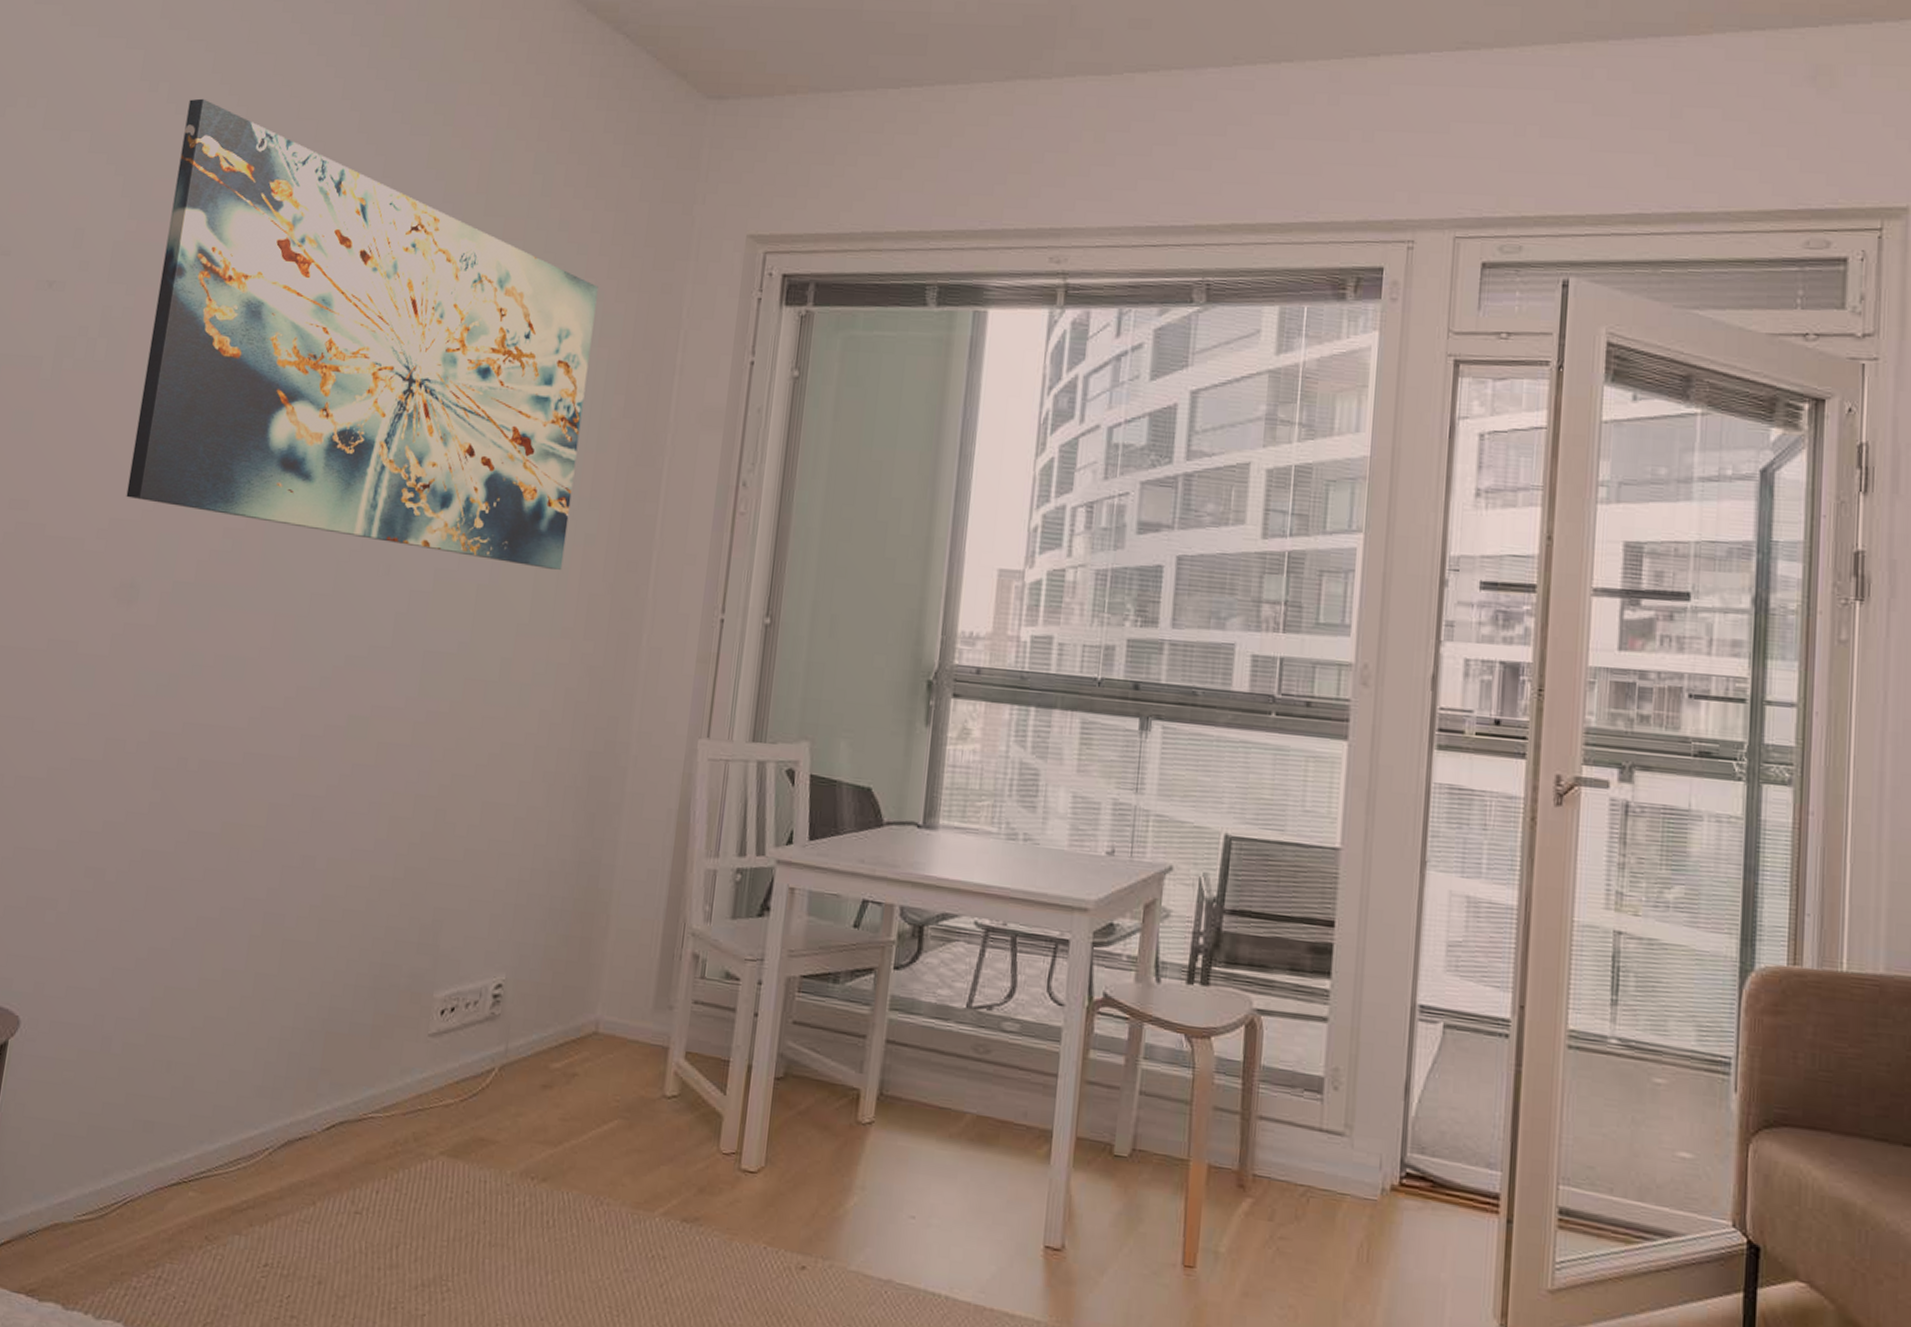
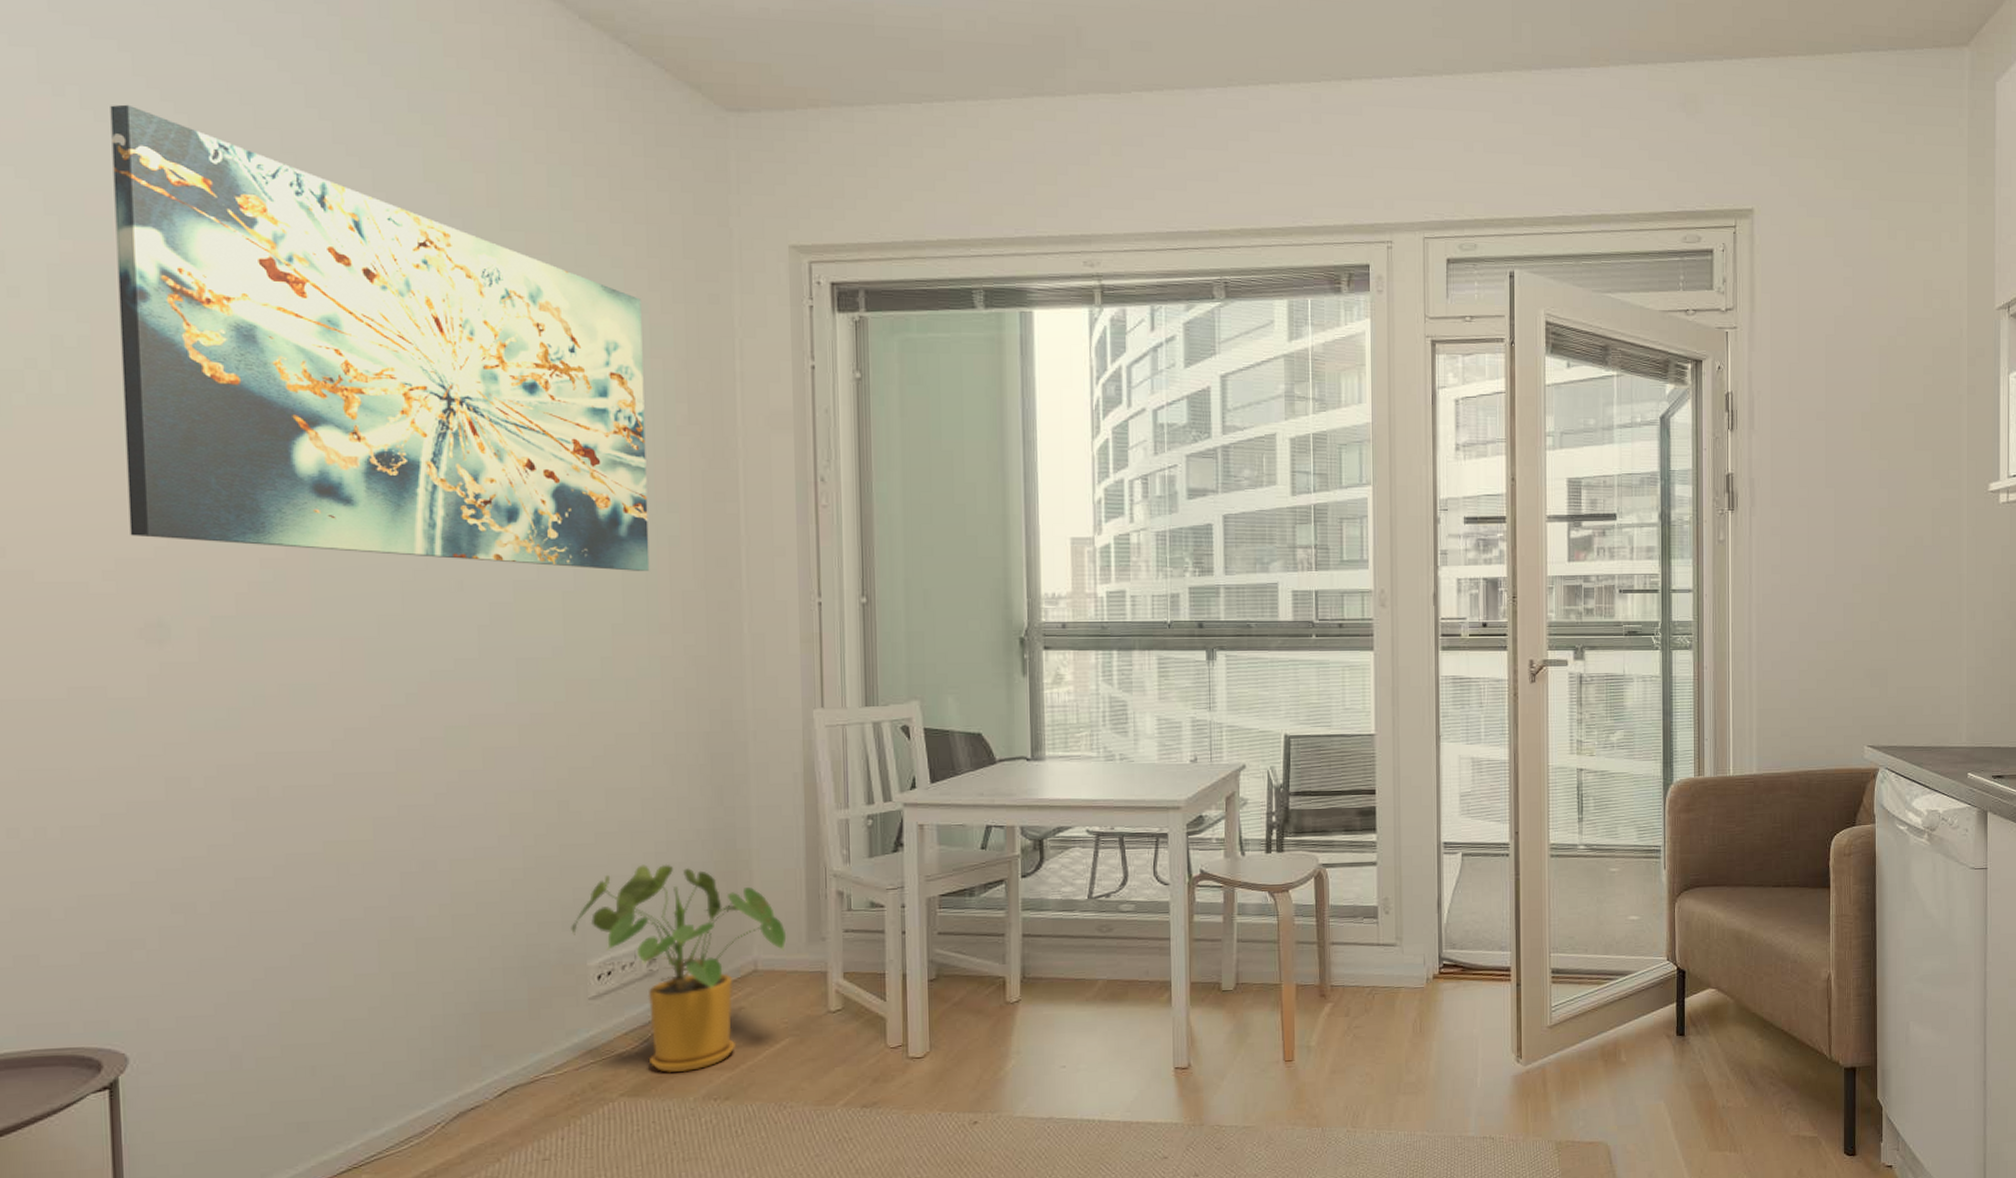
house plant: none [424,891,634,1140] -> present [571,864,787,1073]

